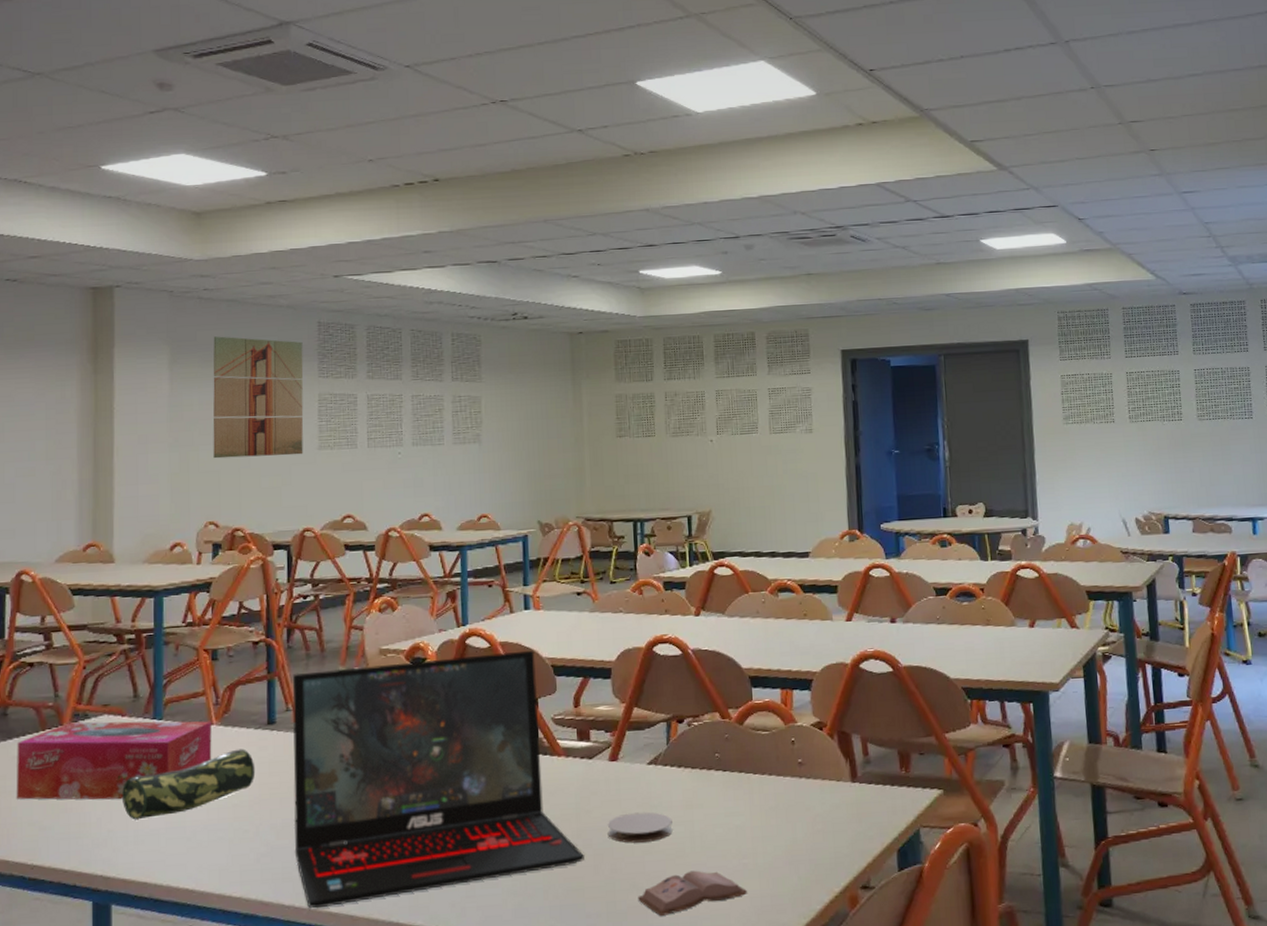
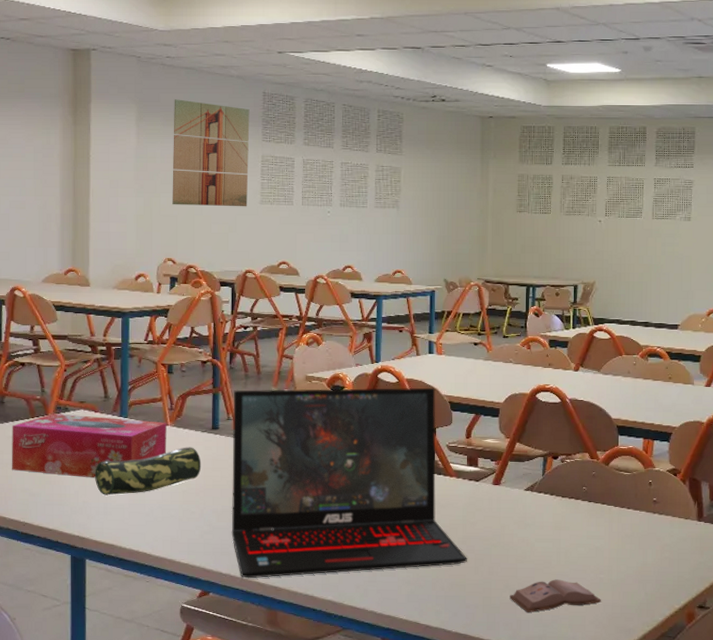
coaster: present [607,811,673,843] -> none [488,528,543,553]

